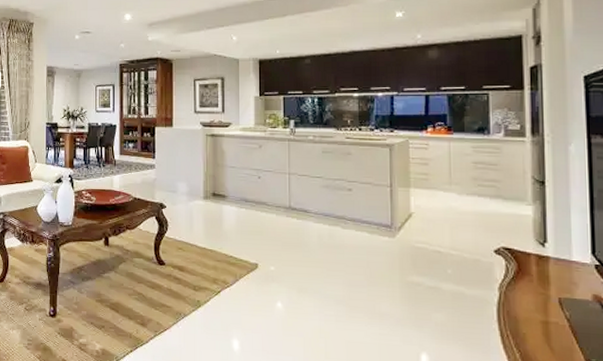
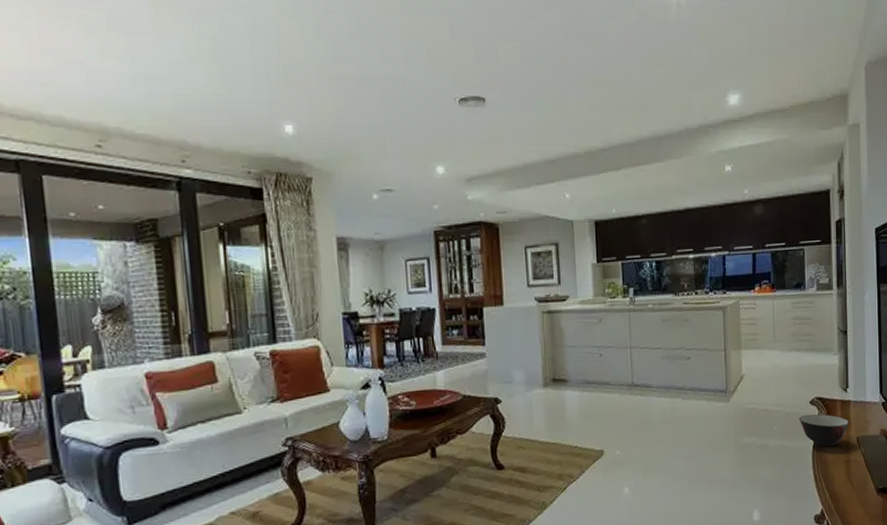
soup bowl: none [480,263,549,303] -> present [798,414,850,447]

